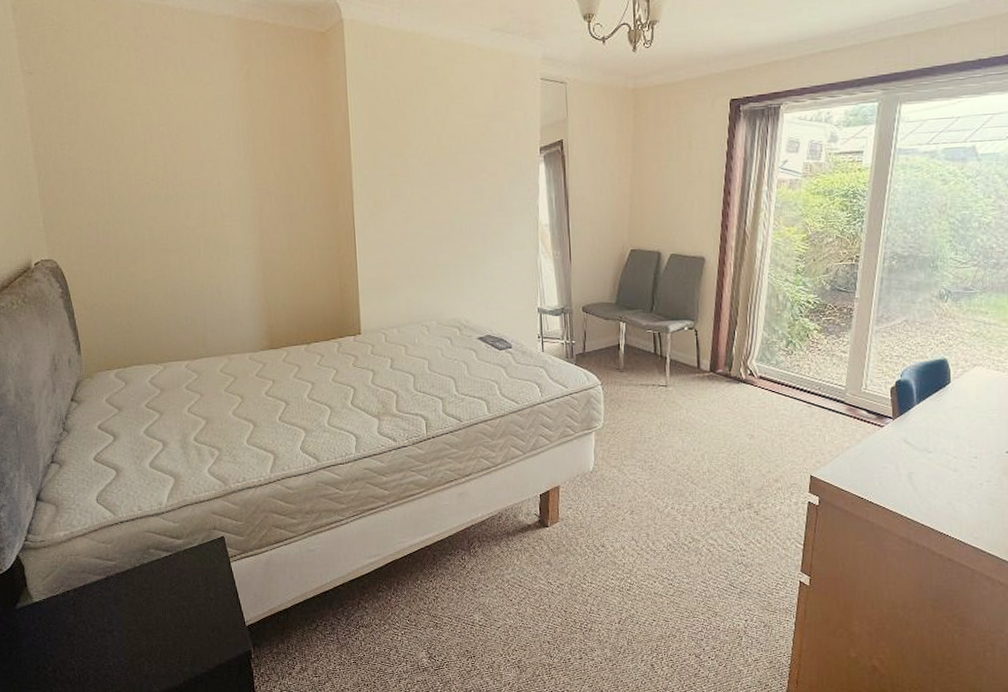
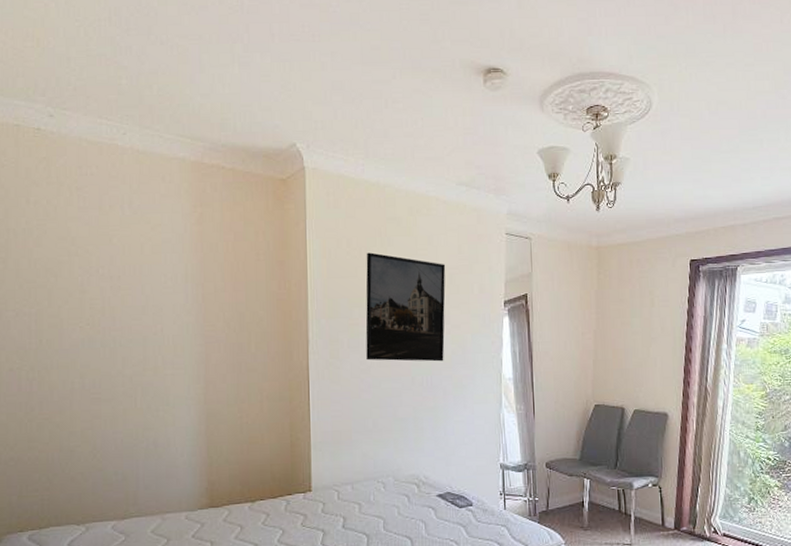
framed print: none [404,103,482,210] -> present [365,252,446,362]

